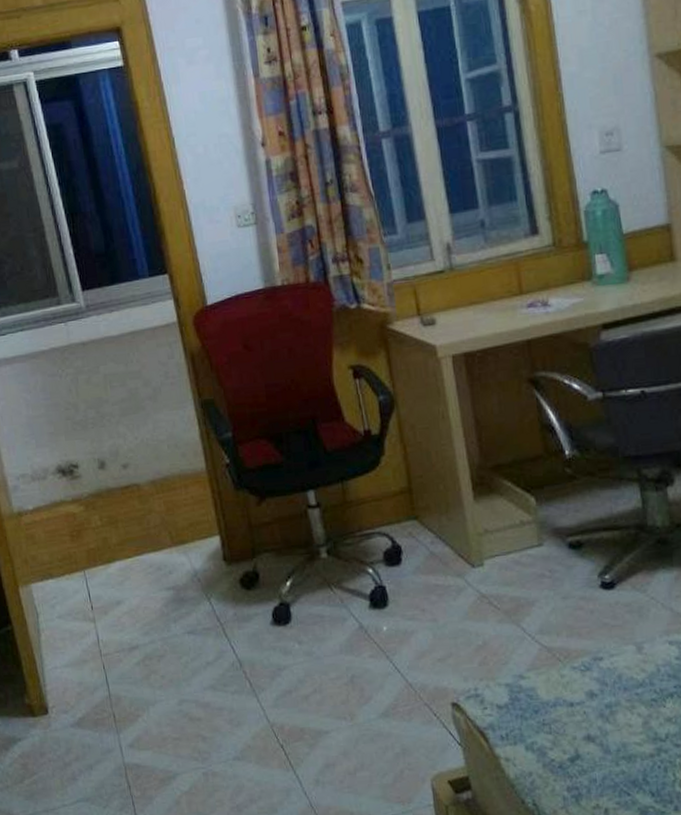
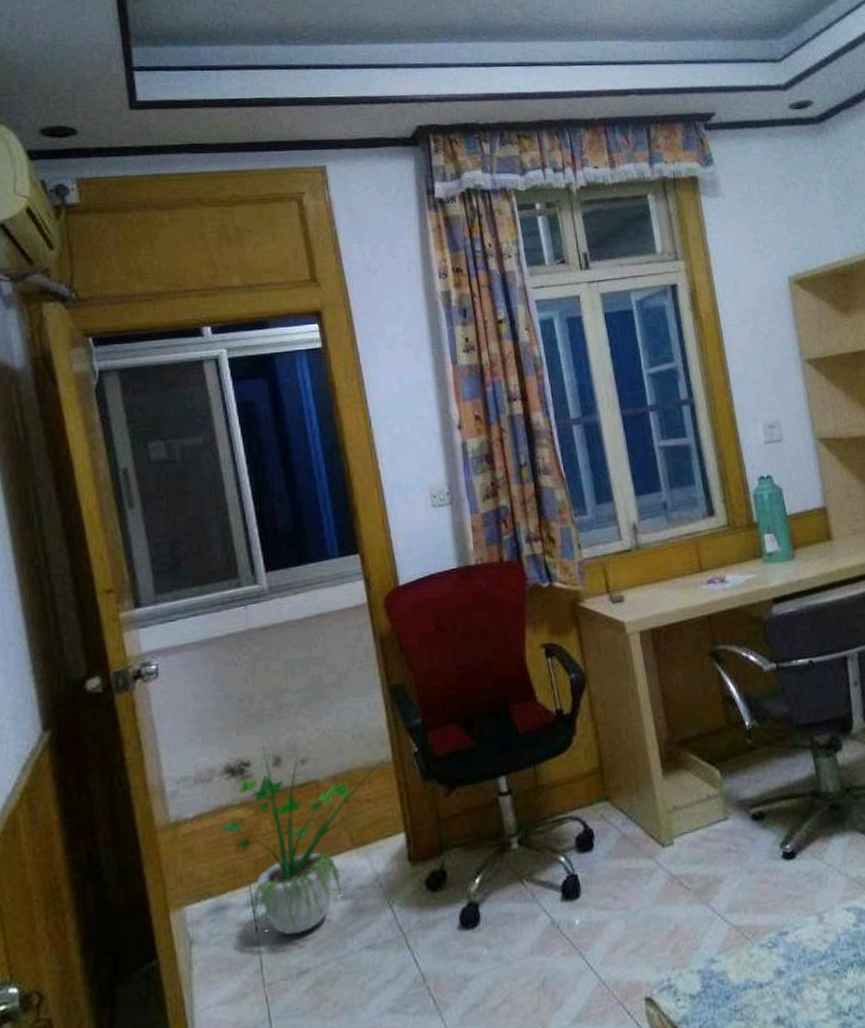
potted plant: none [50,447,207,616] -> present [213,741,394,936]

